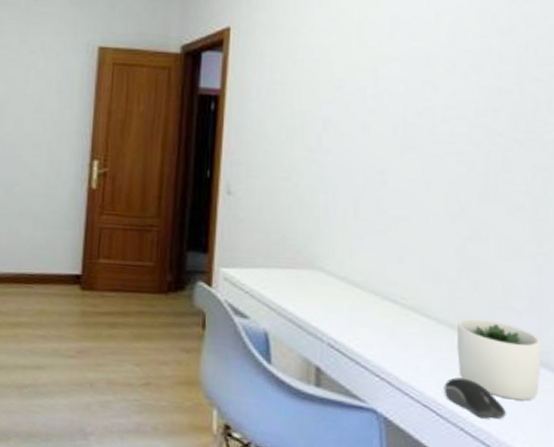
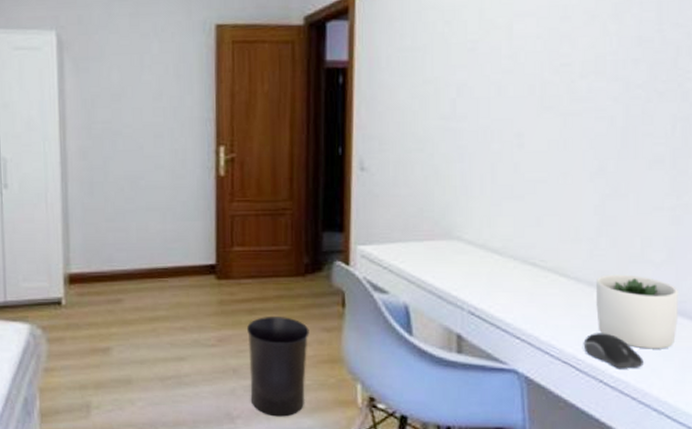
waste bin: none [105,332,169,438] -> present [246,317,310,417]

